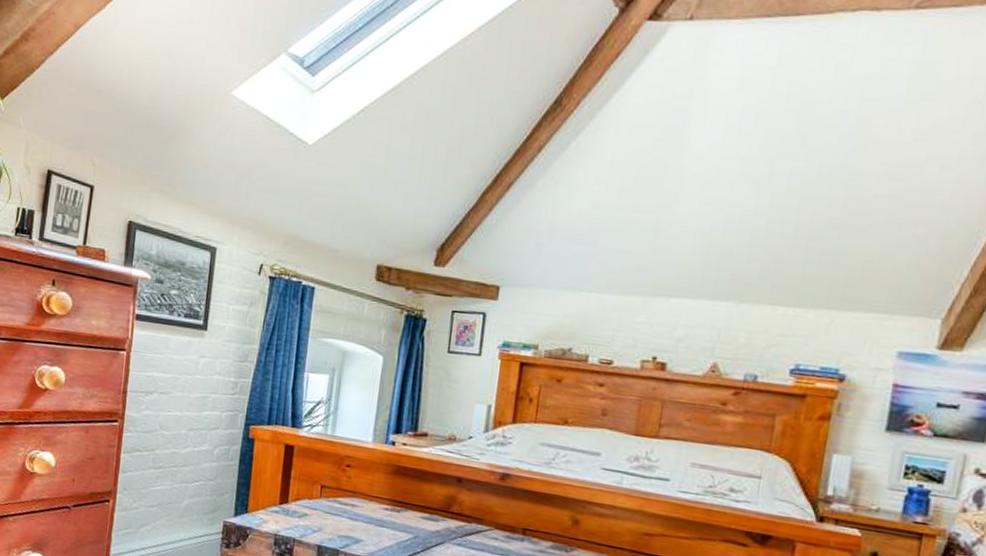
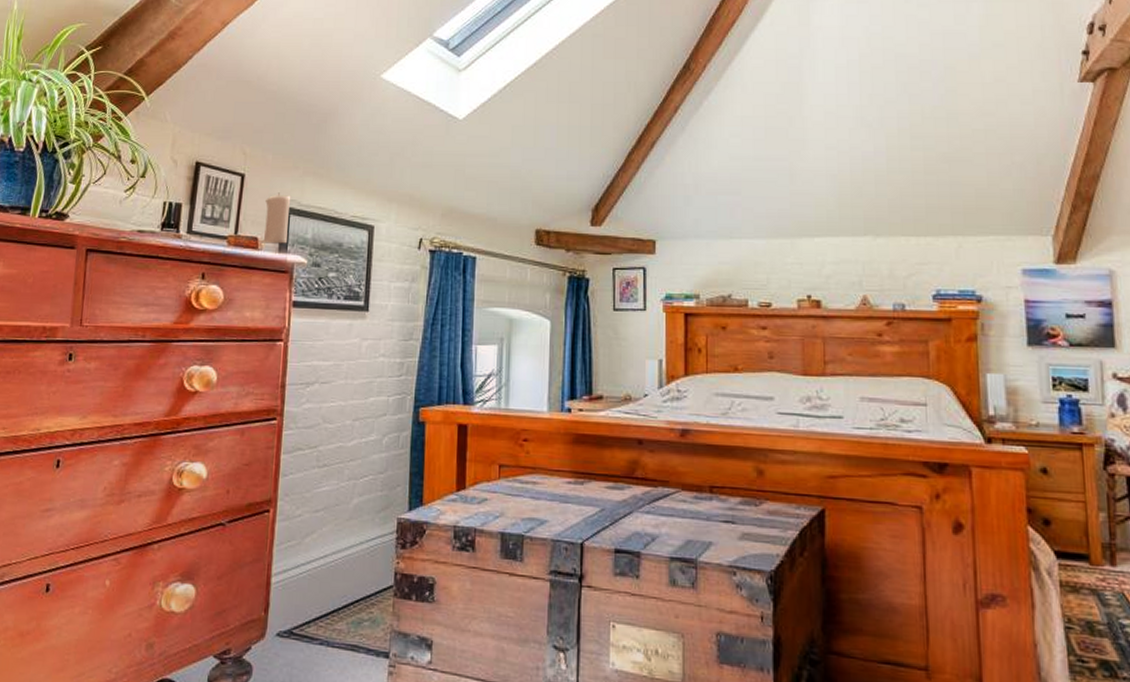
candle: none [105,206,138,258] -> present [259,192,291,244]

